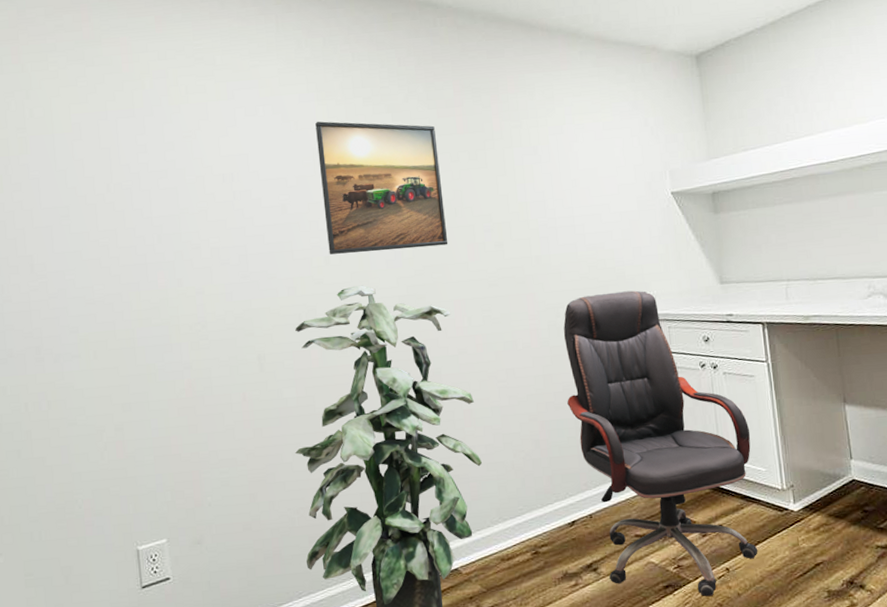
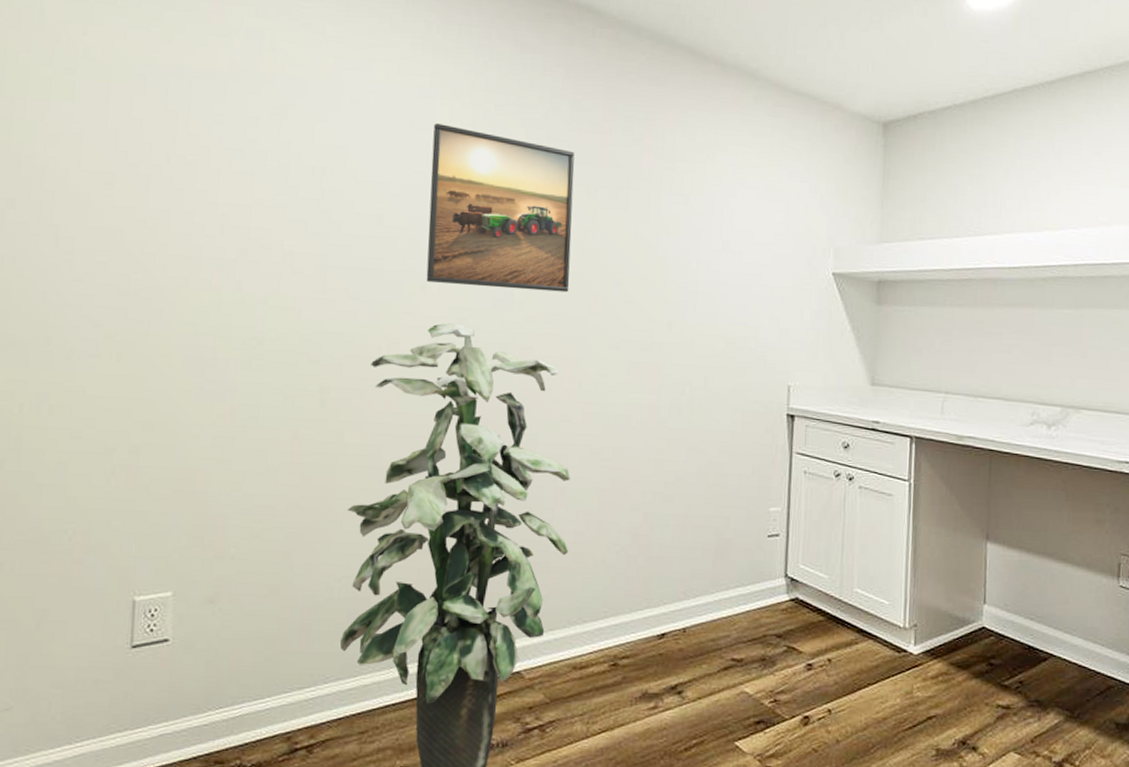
office chair: present [563,290,758,597] -> none [677,376,879,740]

